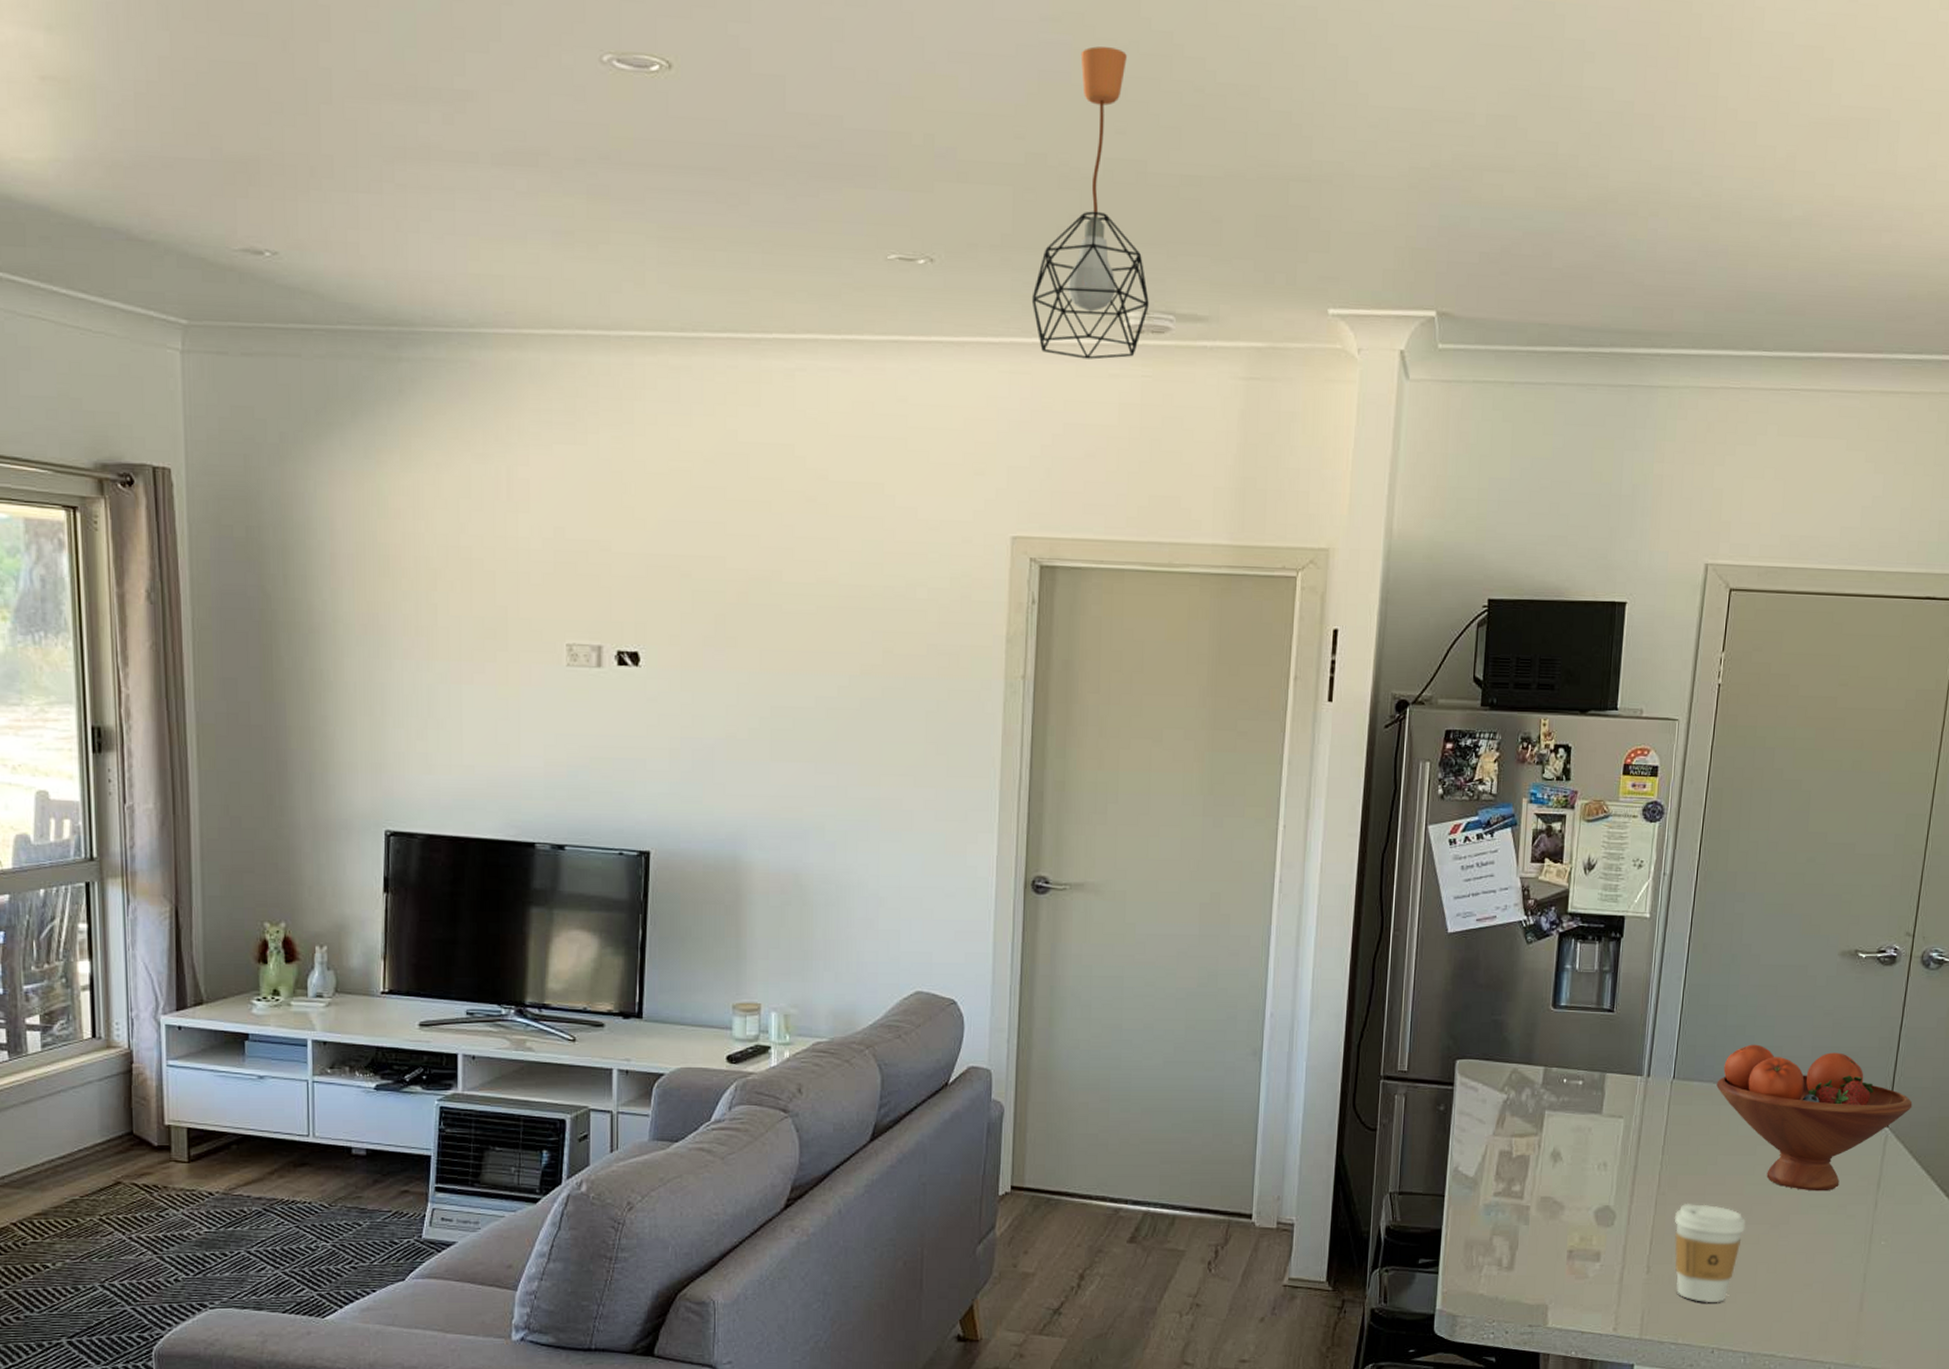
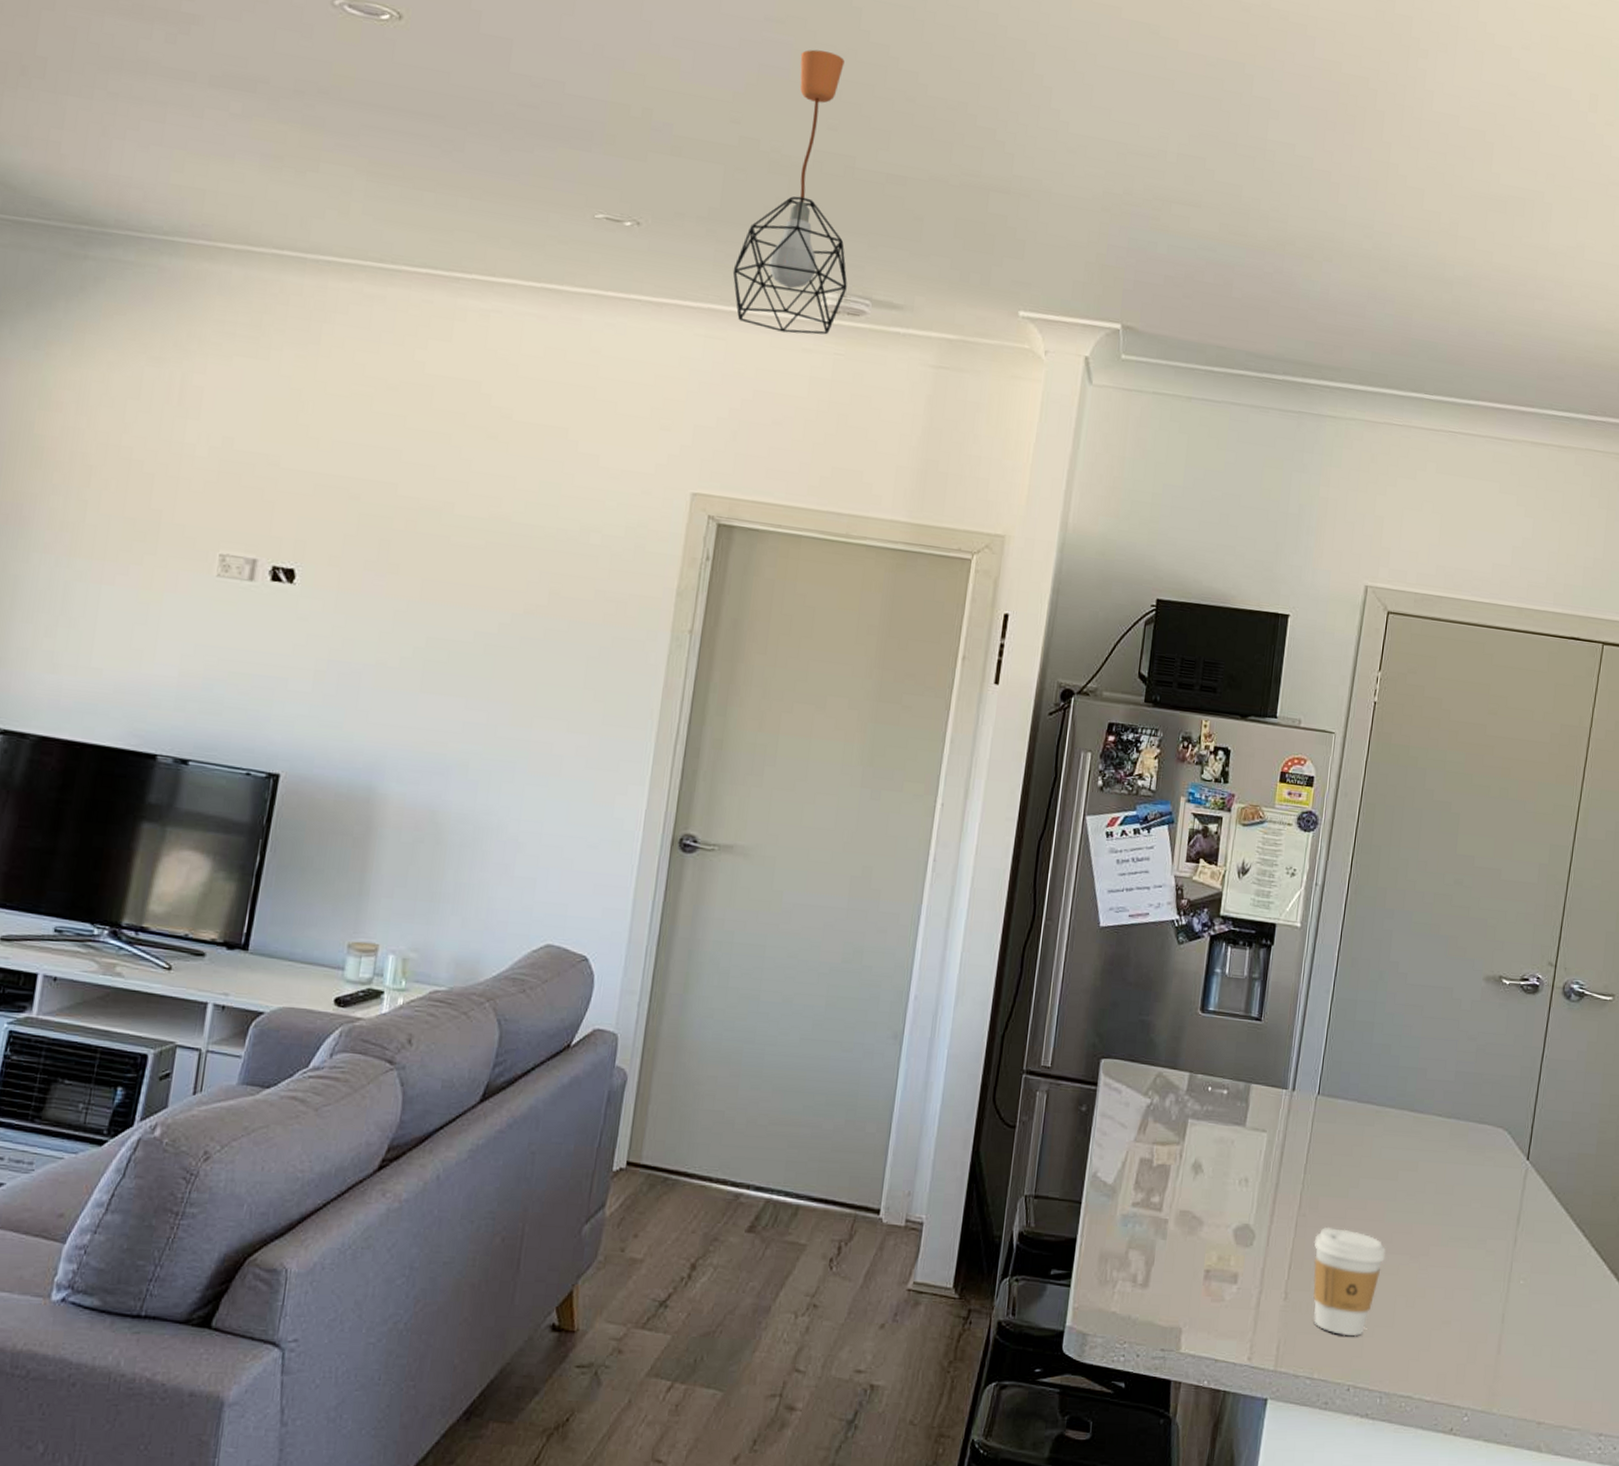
fruit bowl: present [1716,1044,1913,1191] -> none [1360,1064,1553,1224]

